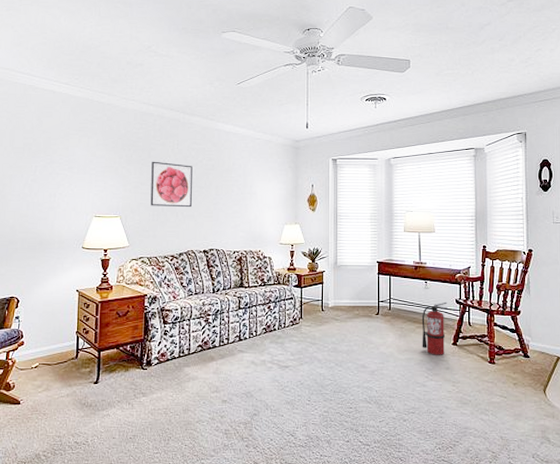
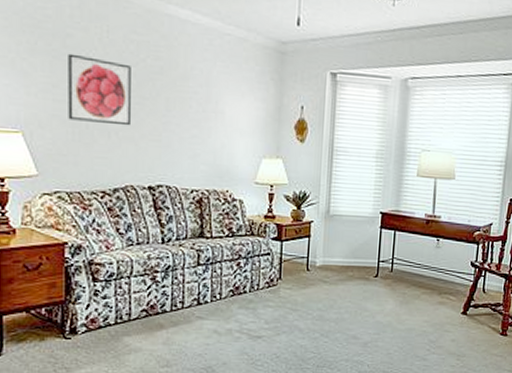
fire extinguisher: present [421,301,448,355] -> none [426,264,461,326]

